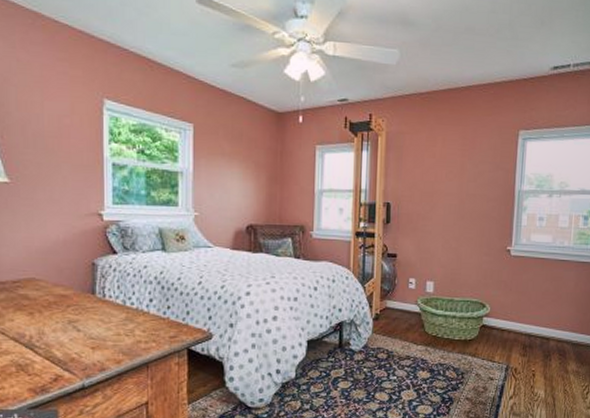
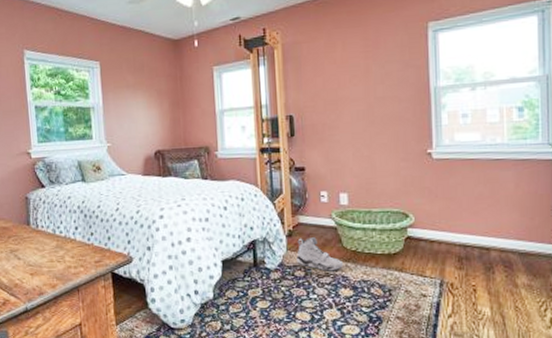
sneaker: none [381,322,423,354] -> present [297,237,343,271]

